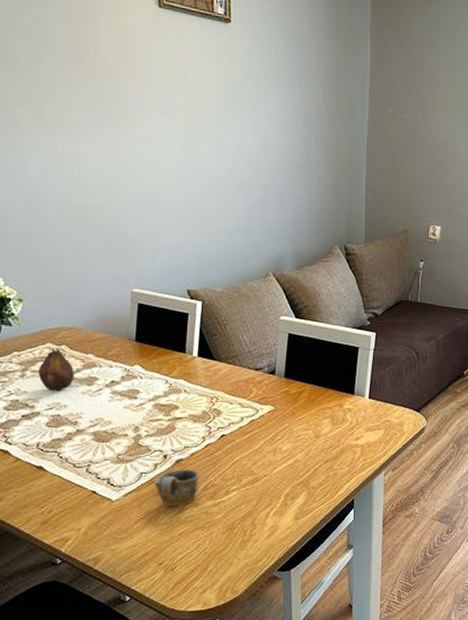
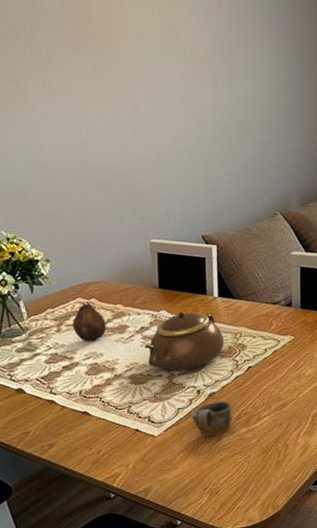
teapot: none [113,368,198,432] -> present [144,311,224,371]

